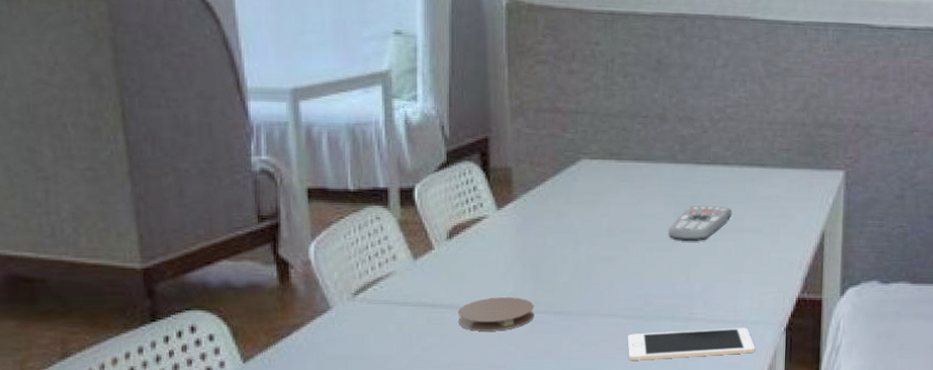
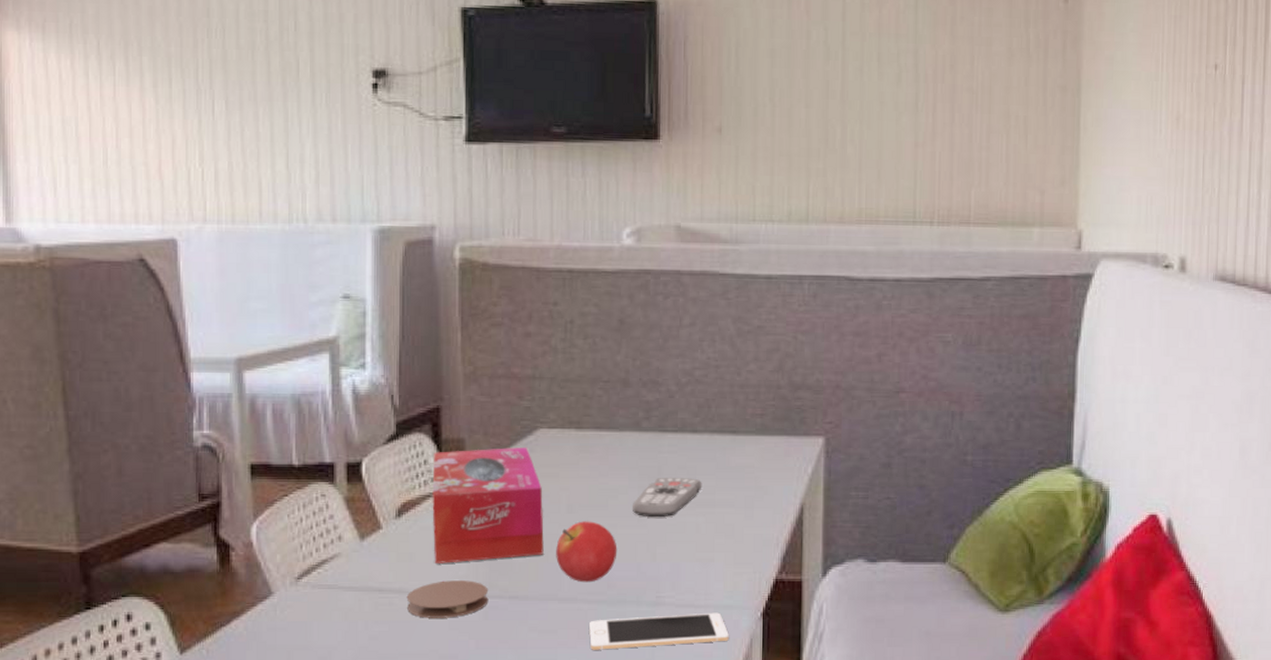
tissue box: none [481,175,586,282] -> present [432,447,544,563]
fruit: none [597,244,654,300] -> present [556,521,617,583]

